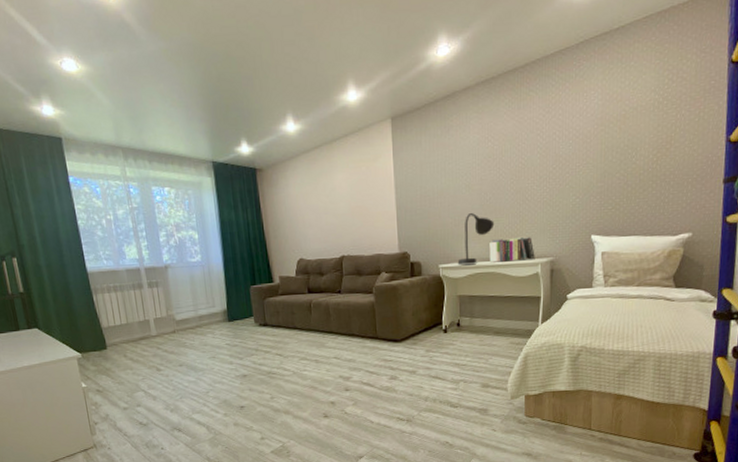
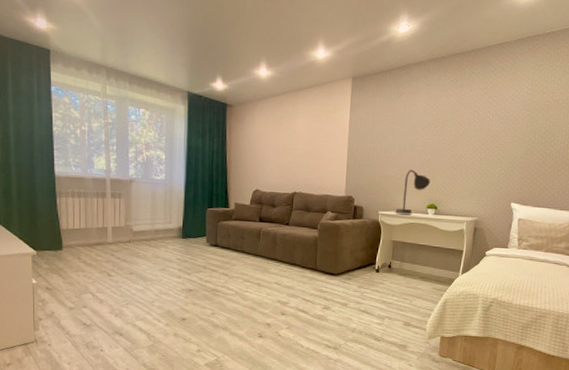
books: present [489,237,535,263] -> none [423,195,462,218]

